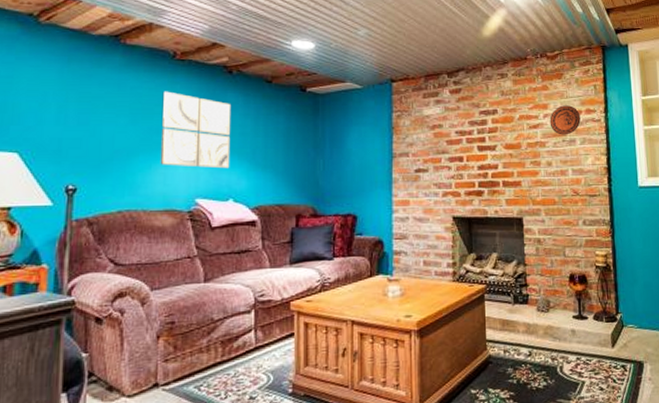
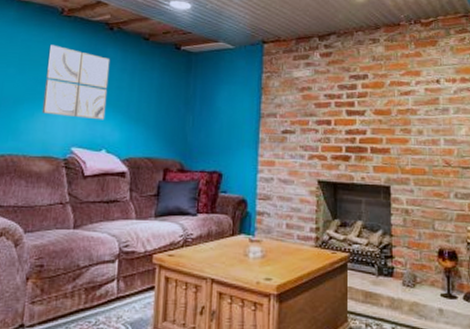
decorative plate: present [549,105,581,135] -> none [422,73,455,104]

